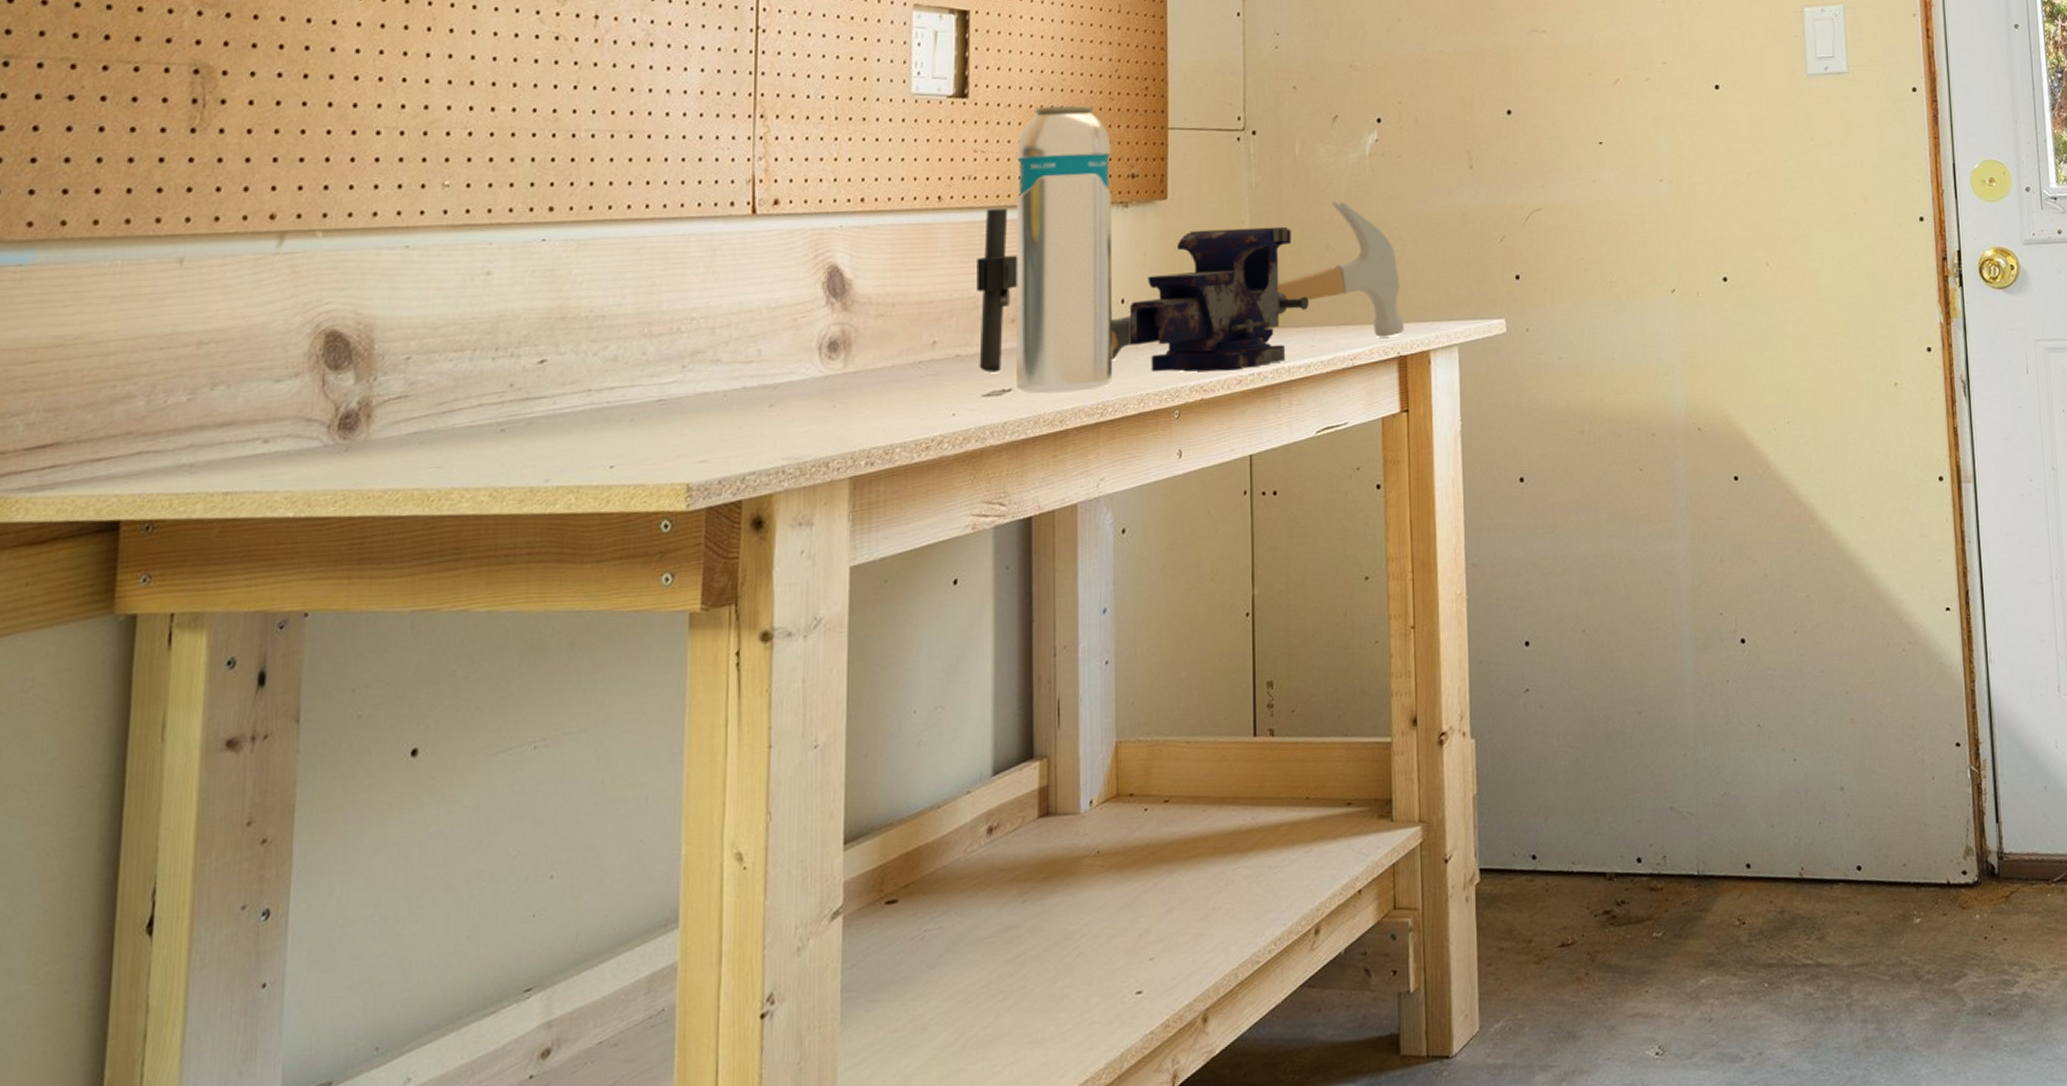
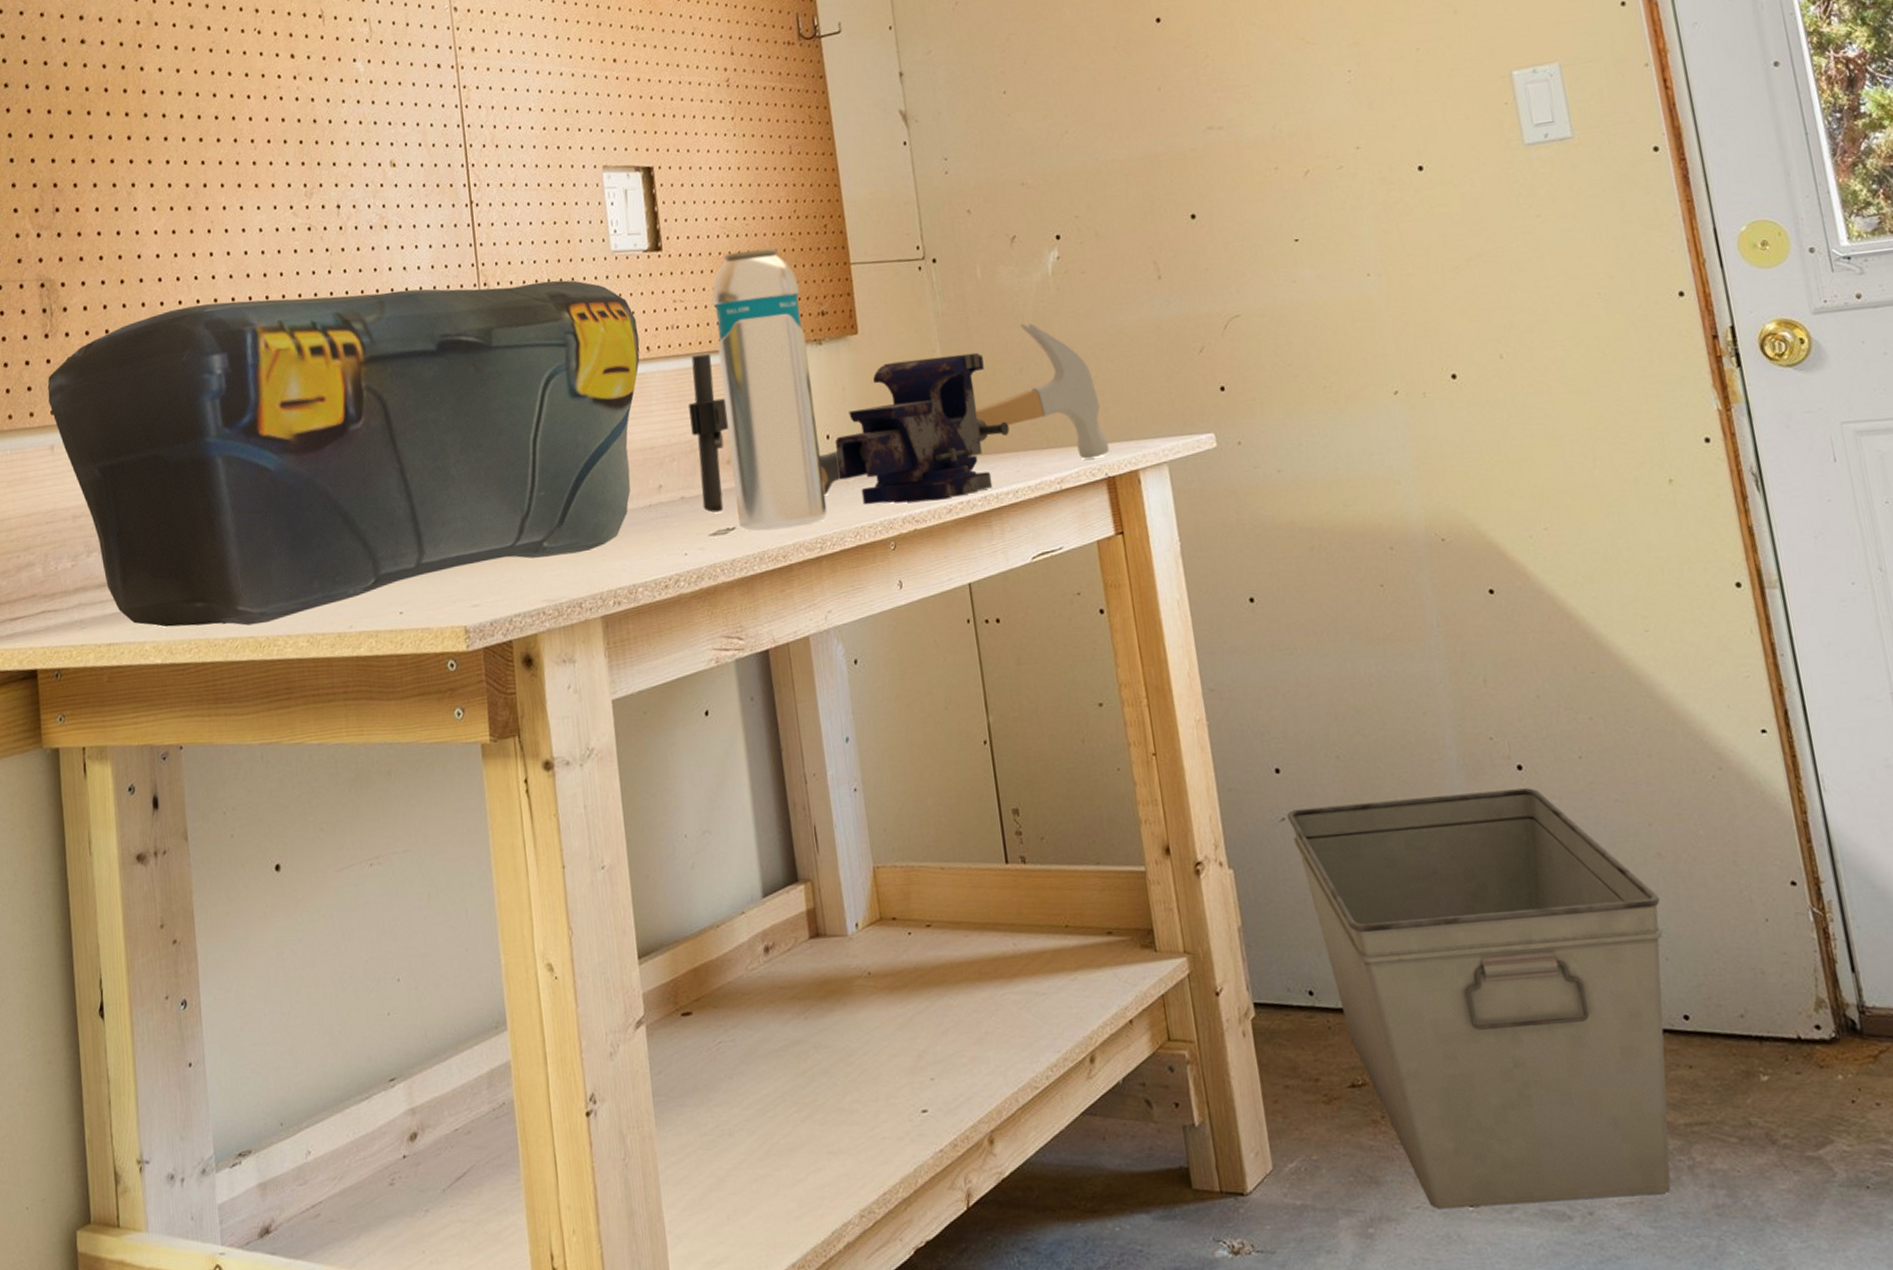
toolbox: none [184,110,931,476] -> present [47,280,640,628]
storage bin: none [1531,660,1849,1059] -> present [1287,788,1671,1210]

